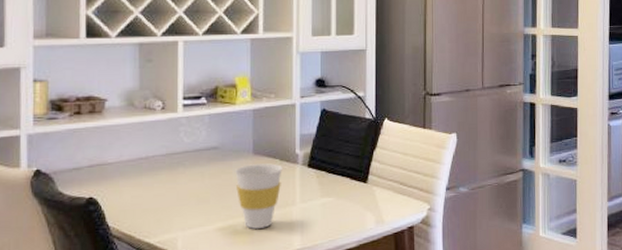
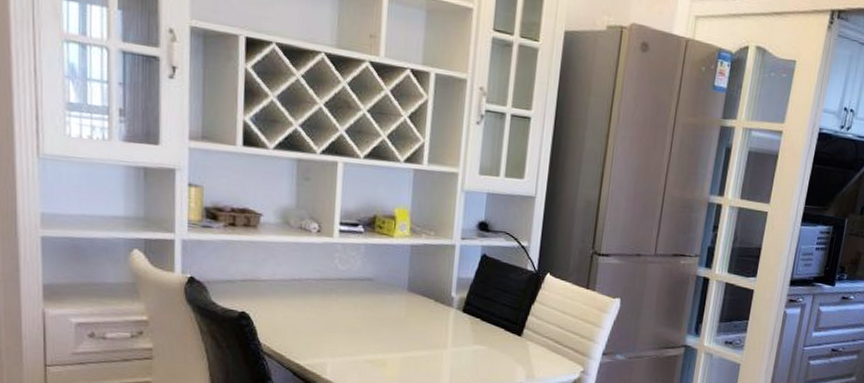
cup: present [235,163,282,230] -> none [388,301,437,367]

